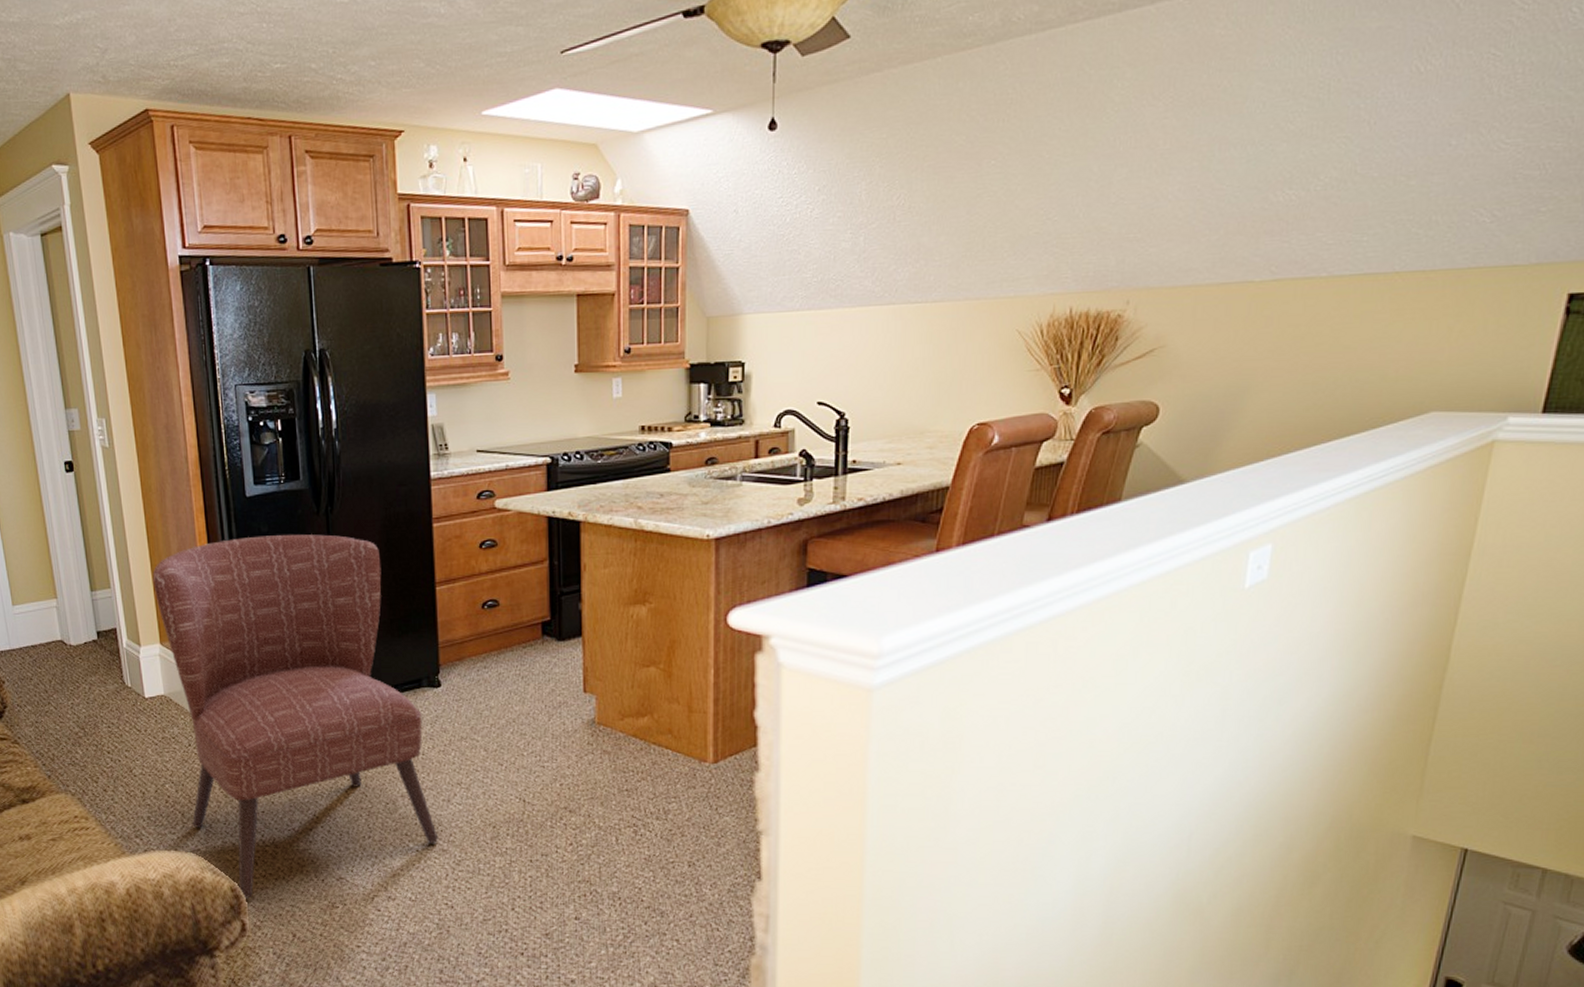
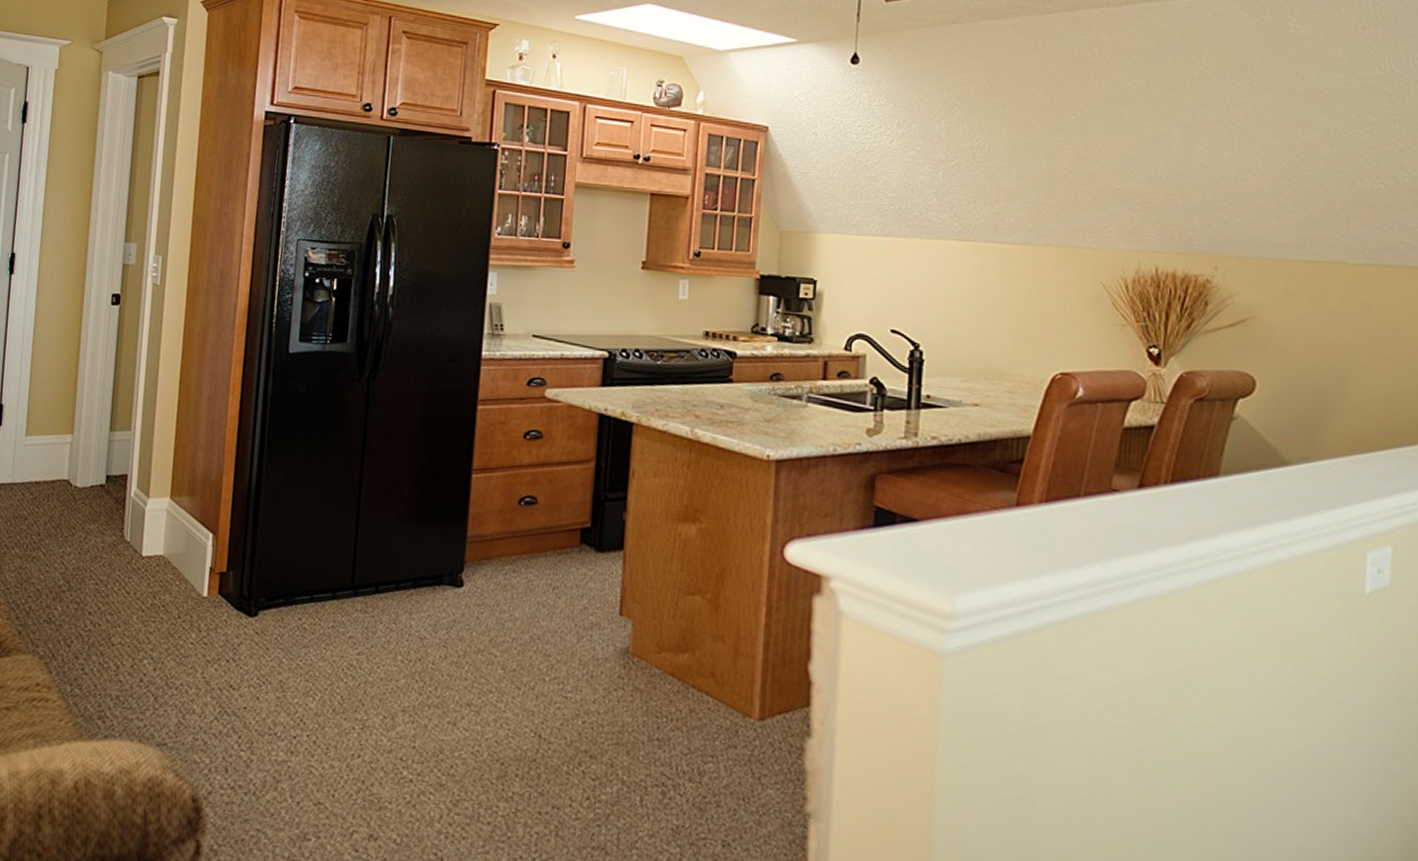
chair: present [152,534,439,899] -> none [164,394,439,814]

